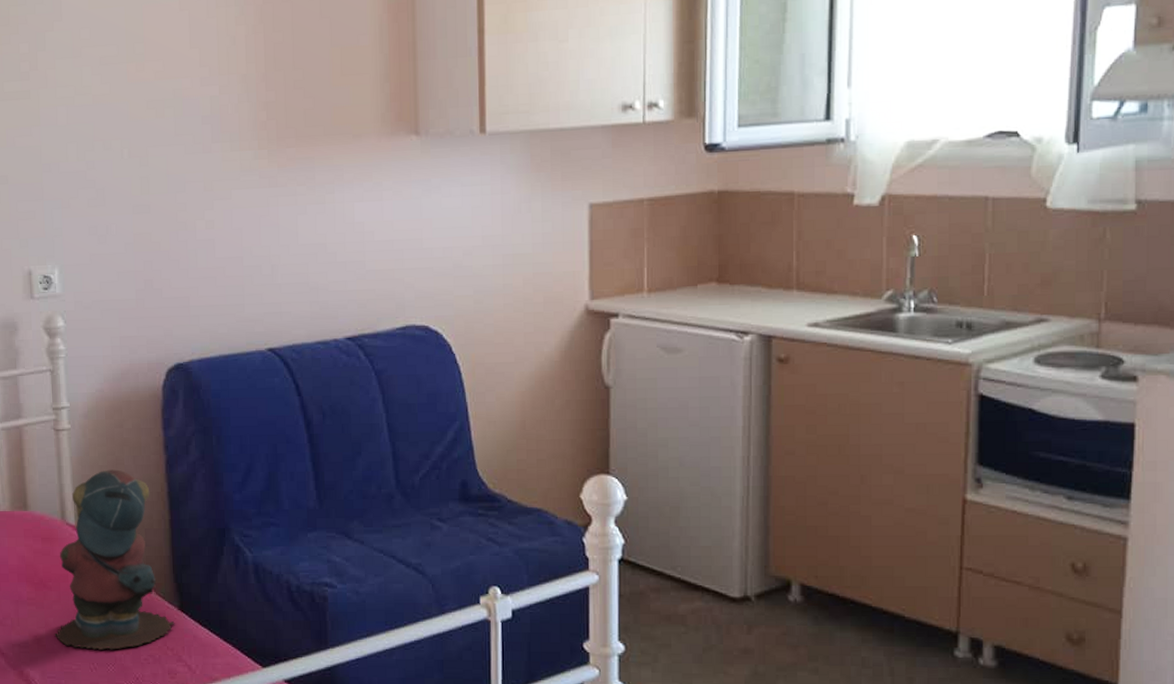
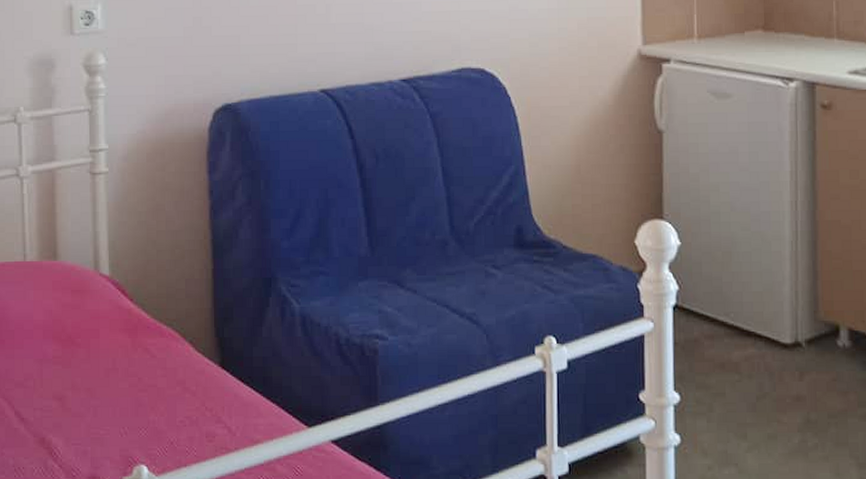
teddy bear: present [55,469,175,650] -> none [82,216,215,412]

